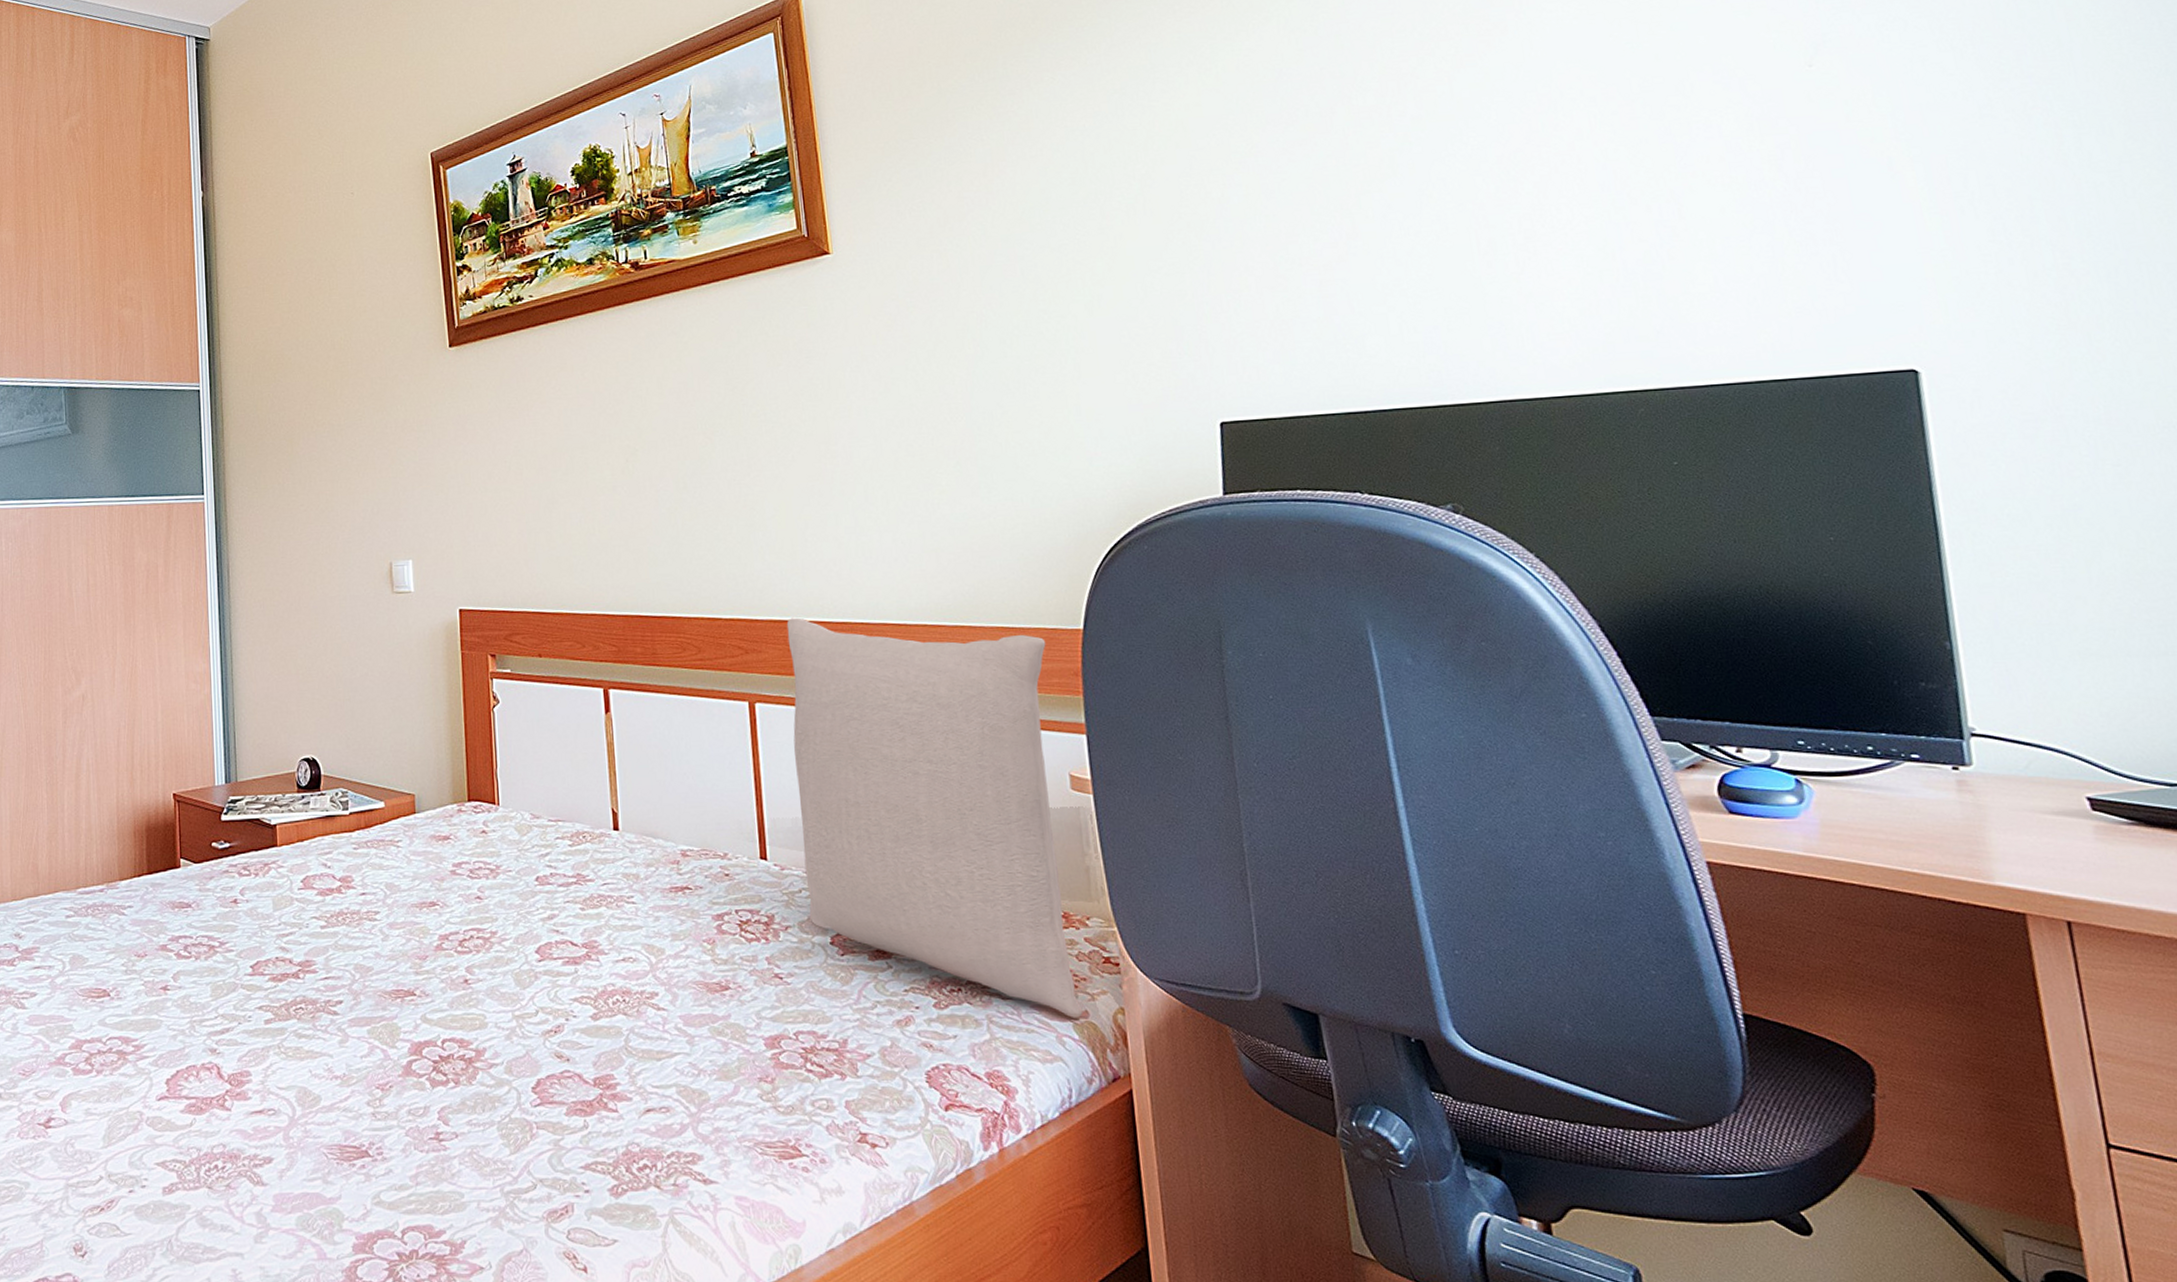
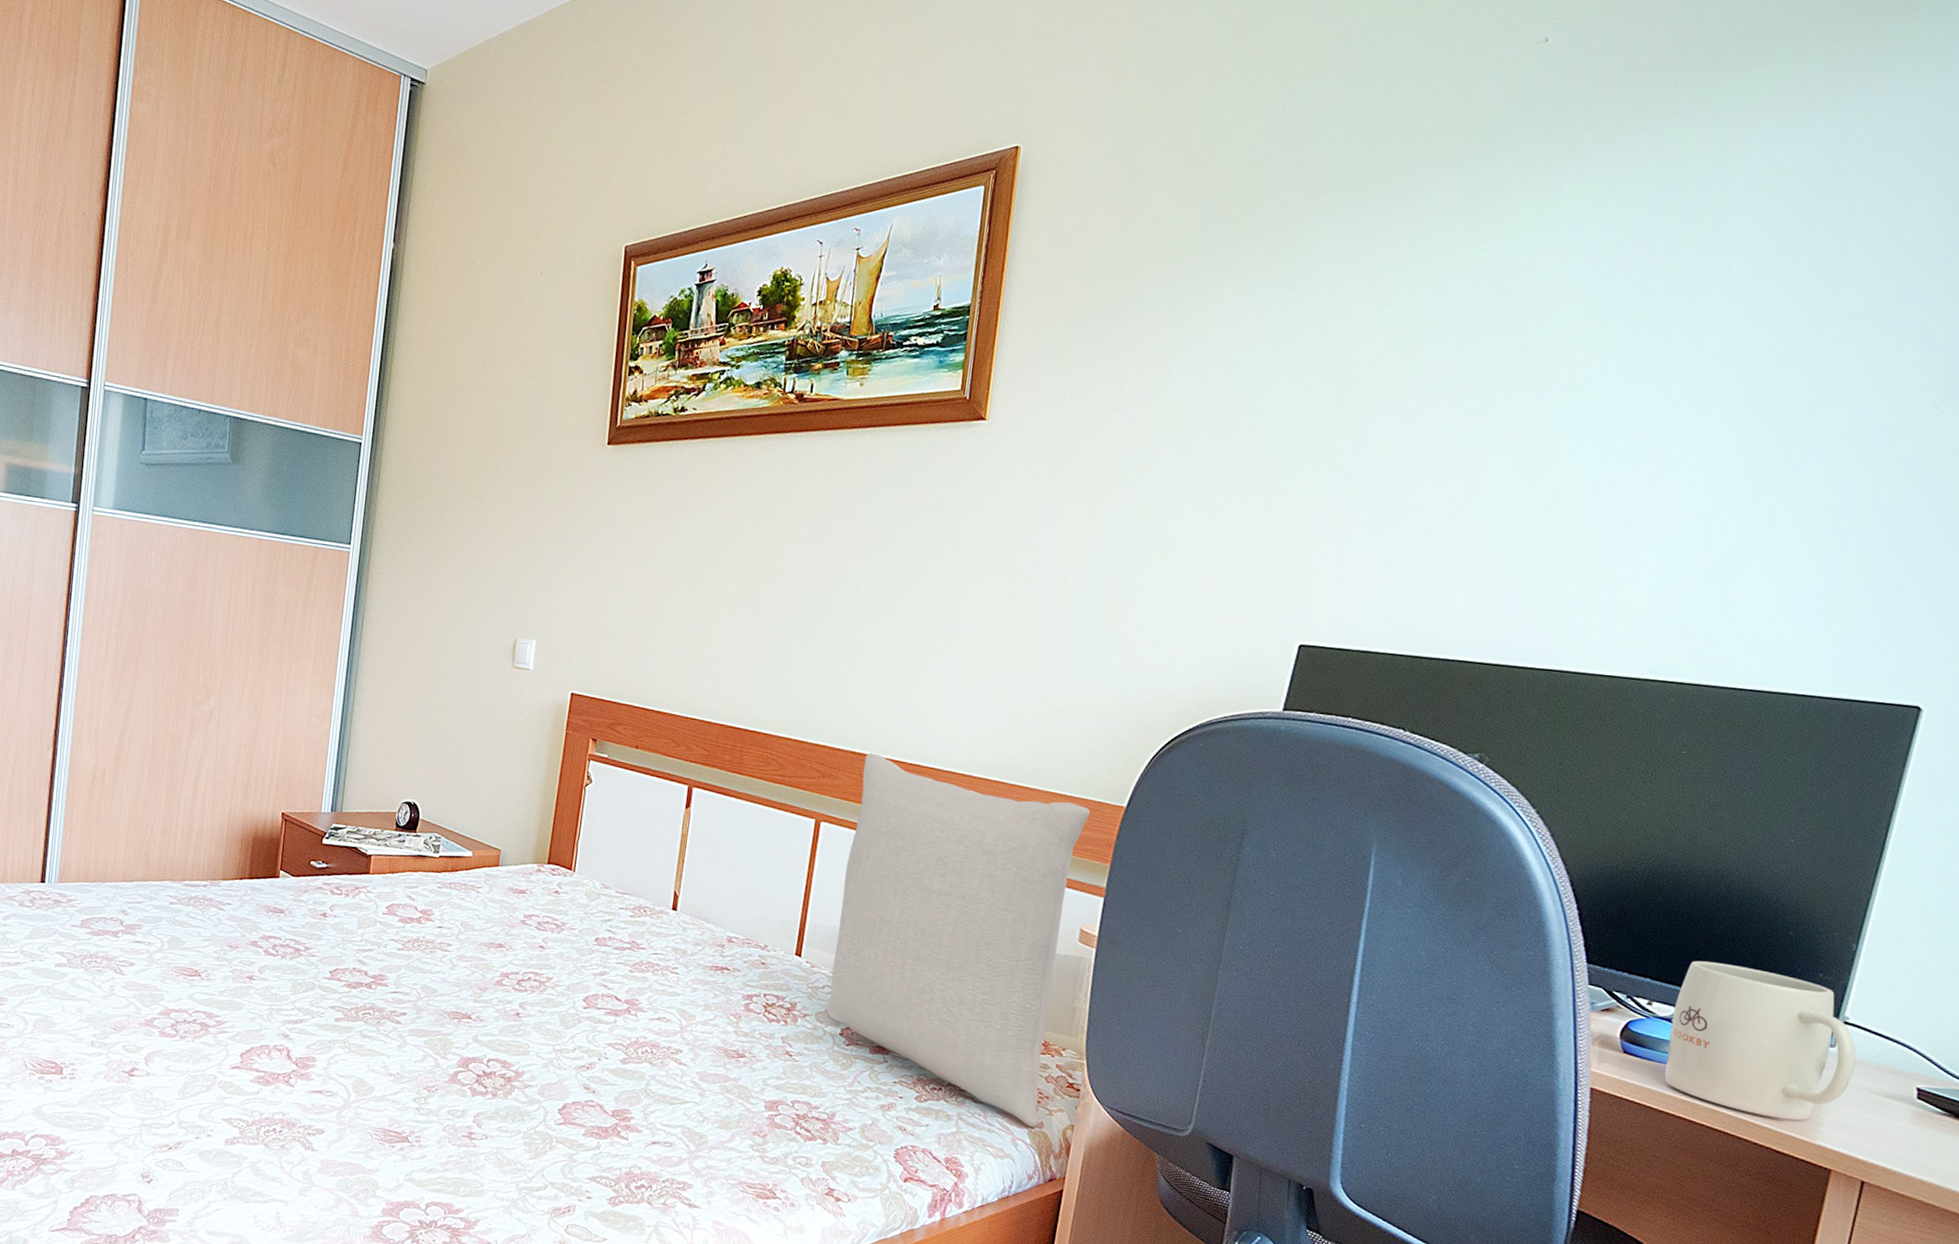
mug: none [1767,689,2006,862] -> present [1664,960,1856,1121]

